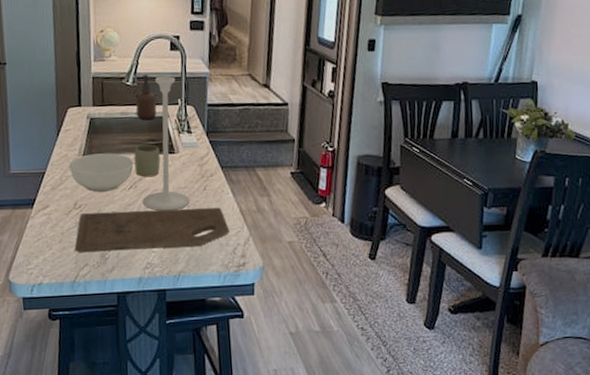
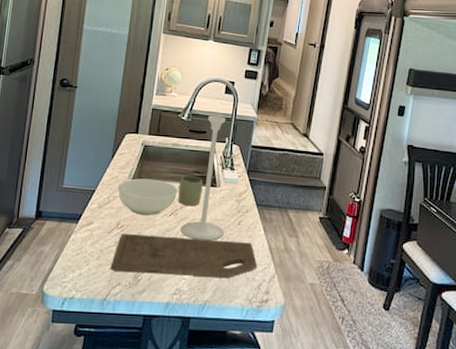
soap dispenser: present [136,74,157,121] -> none [186,112,207,154]

